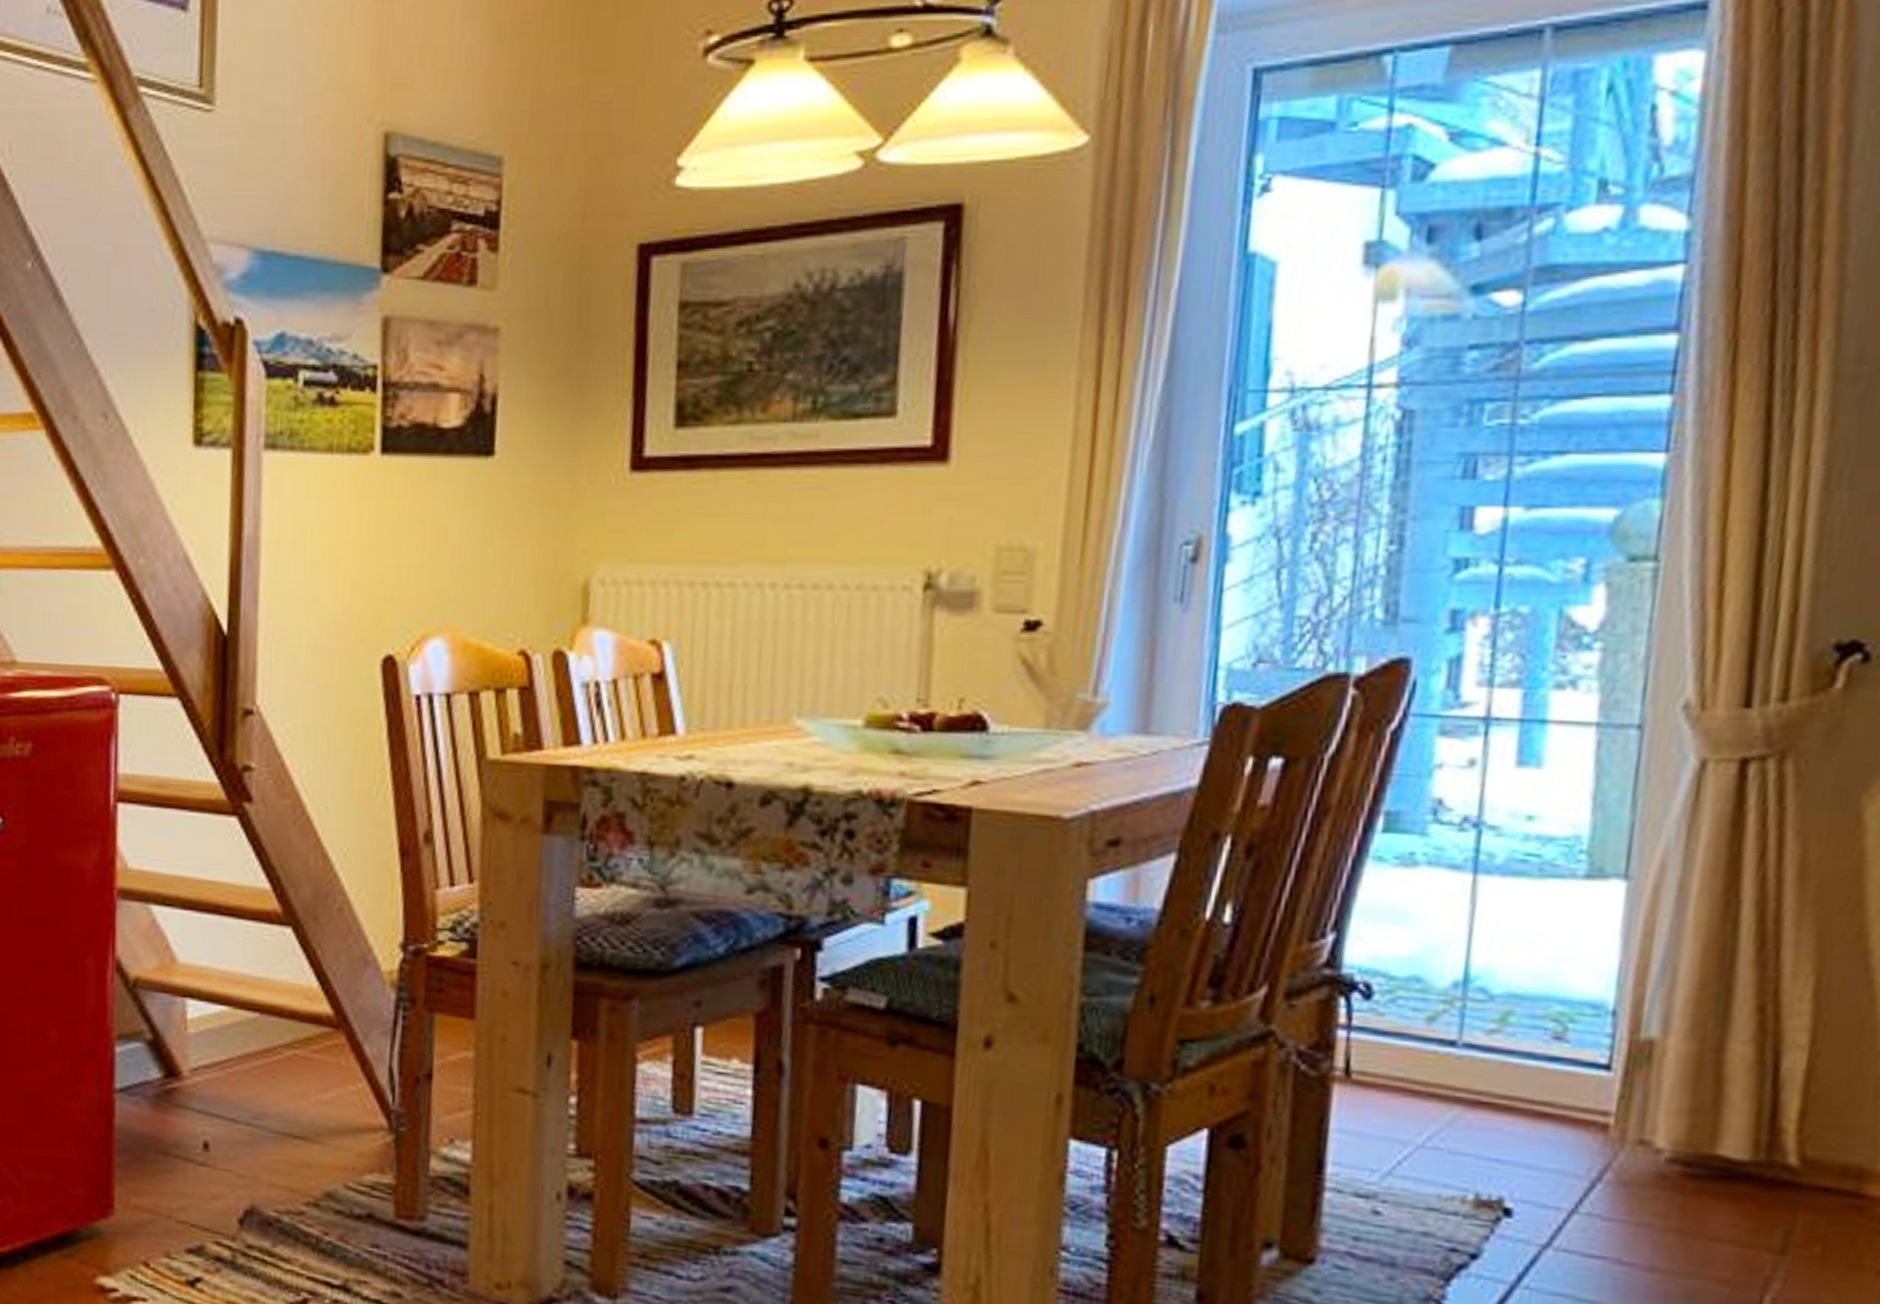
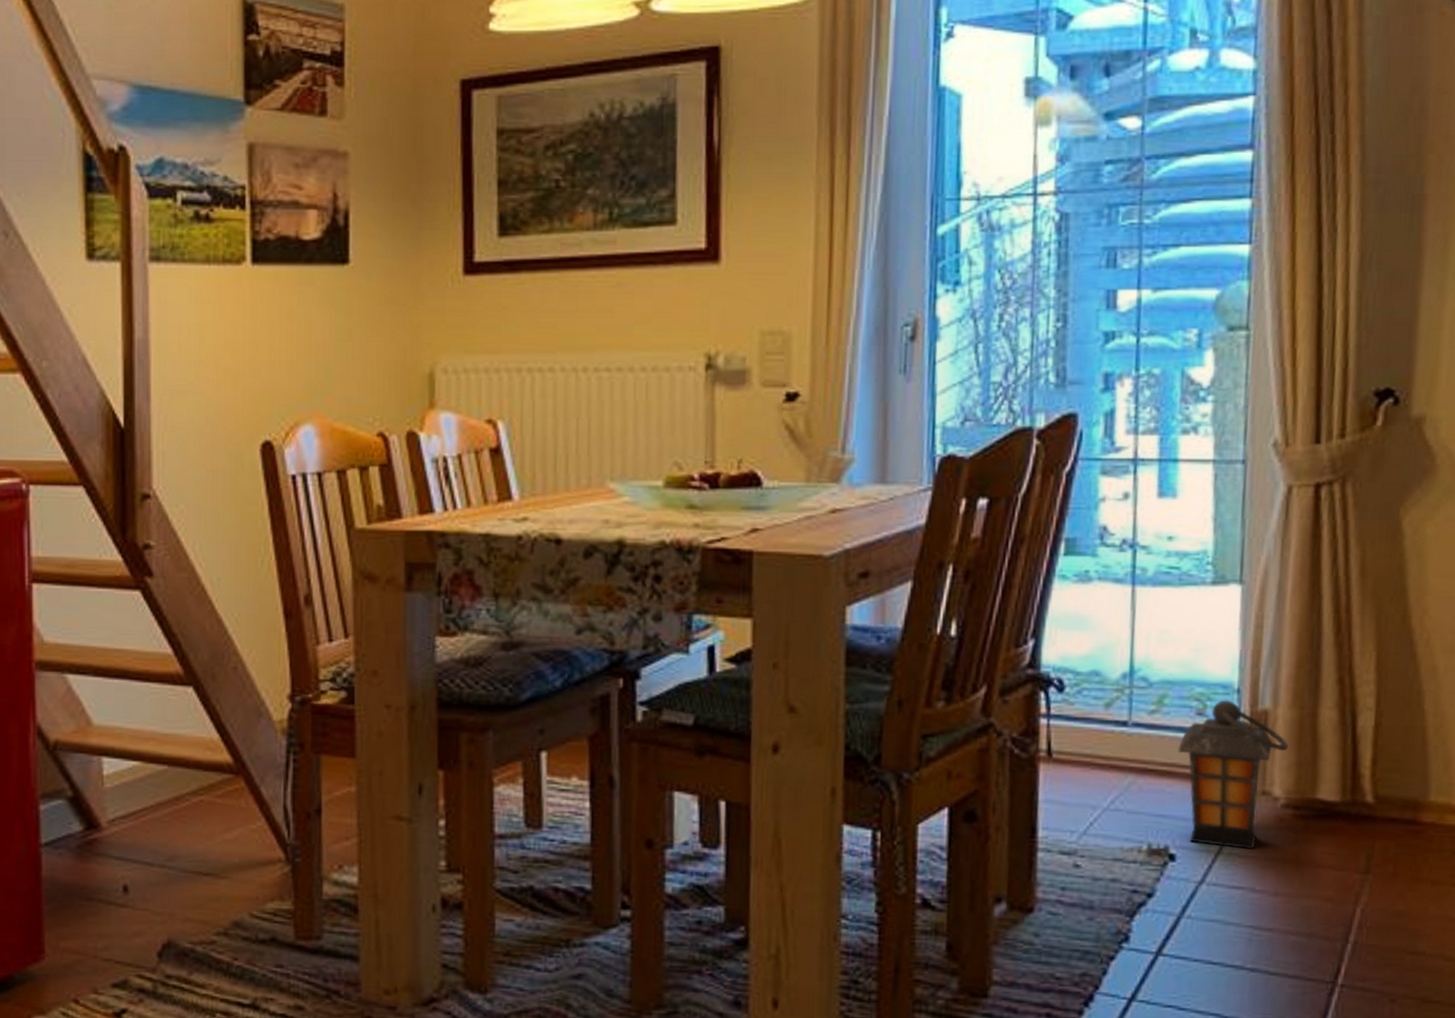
lantern: none [1524,1023,1681,1212] -> present [1178,700,1289,850]

